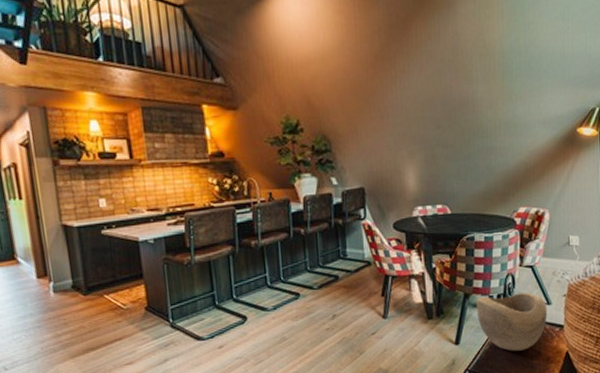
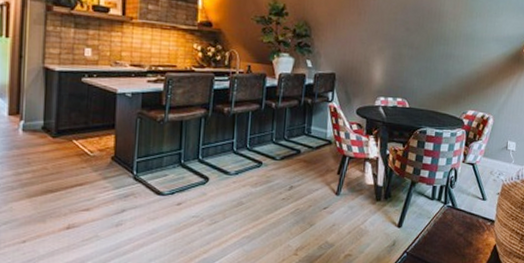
decorative bowl: present [476,292,548,351] -> none [420,187,483,239]

